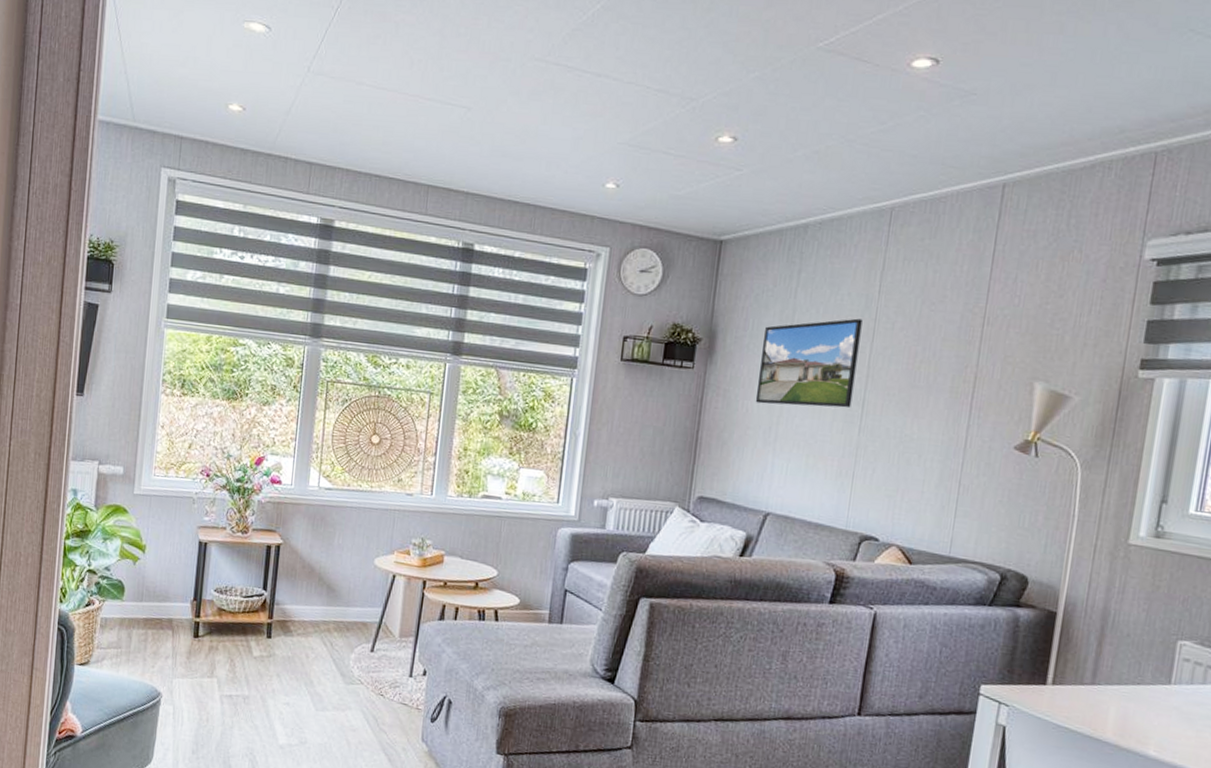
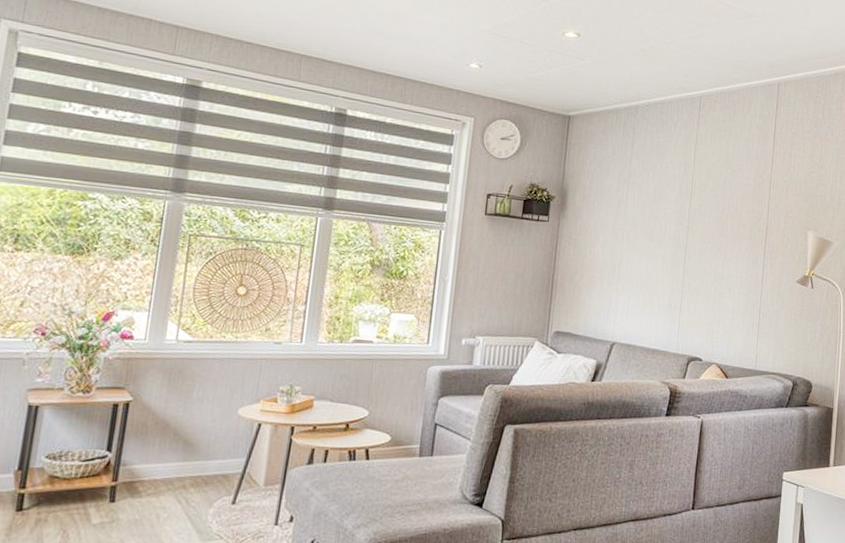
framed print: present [755,318,863,408] -> none [600,181,683,253]

